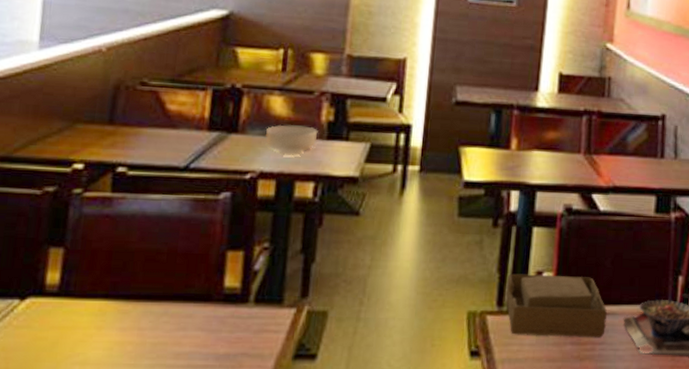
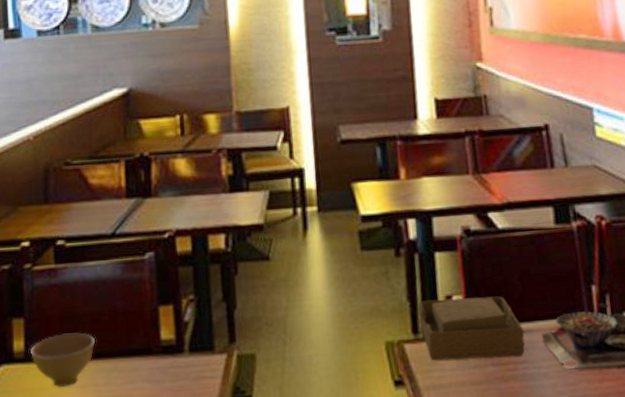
bowl: none [66,269,147,327] -> present [30,333,95,387]
bowl: present [265,124,318,157] -> none [175,182,221,212]

